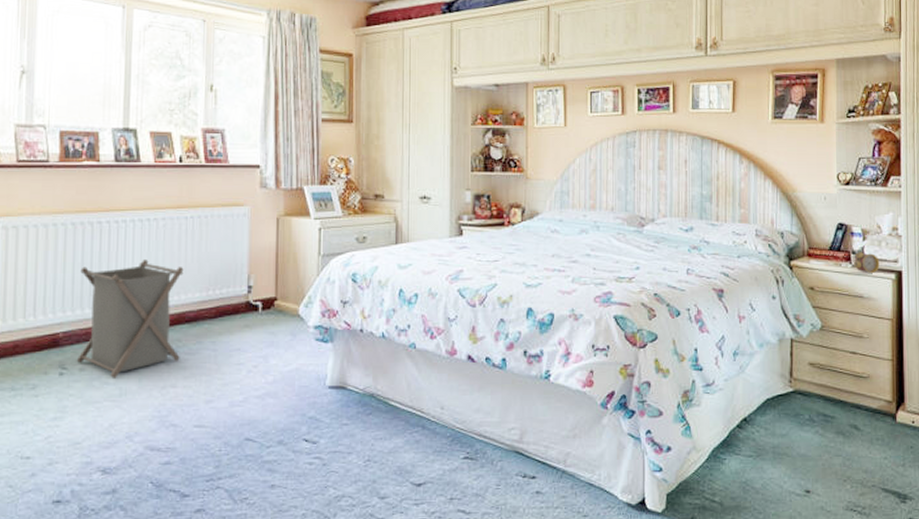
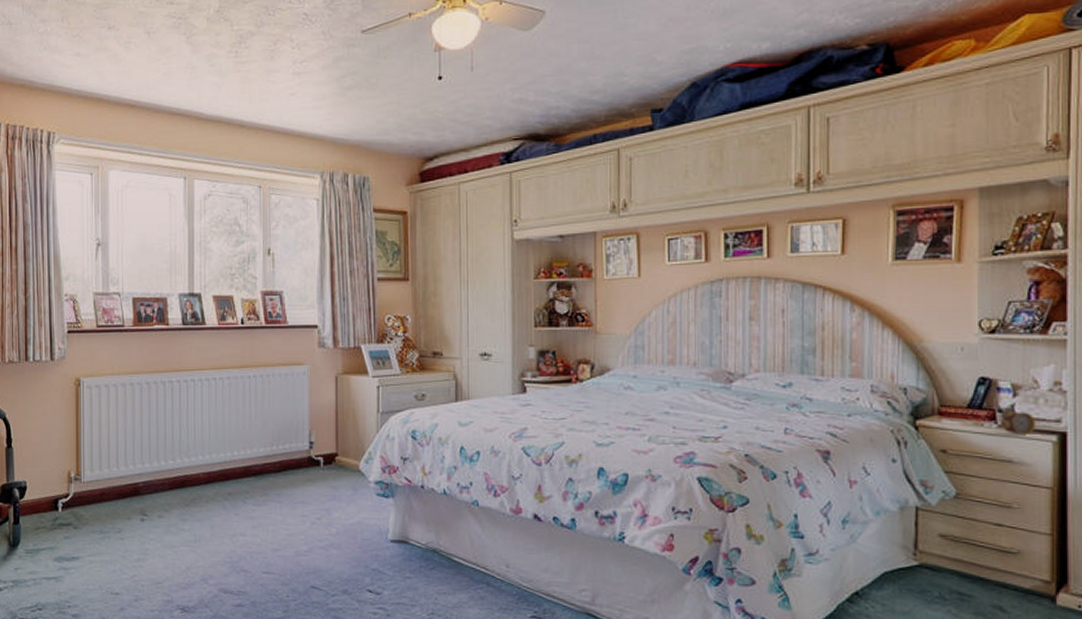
laundry basket: present [76,258,184,378] -> none [155,415,249,525]

